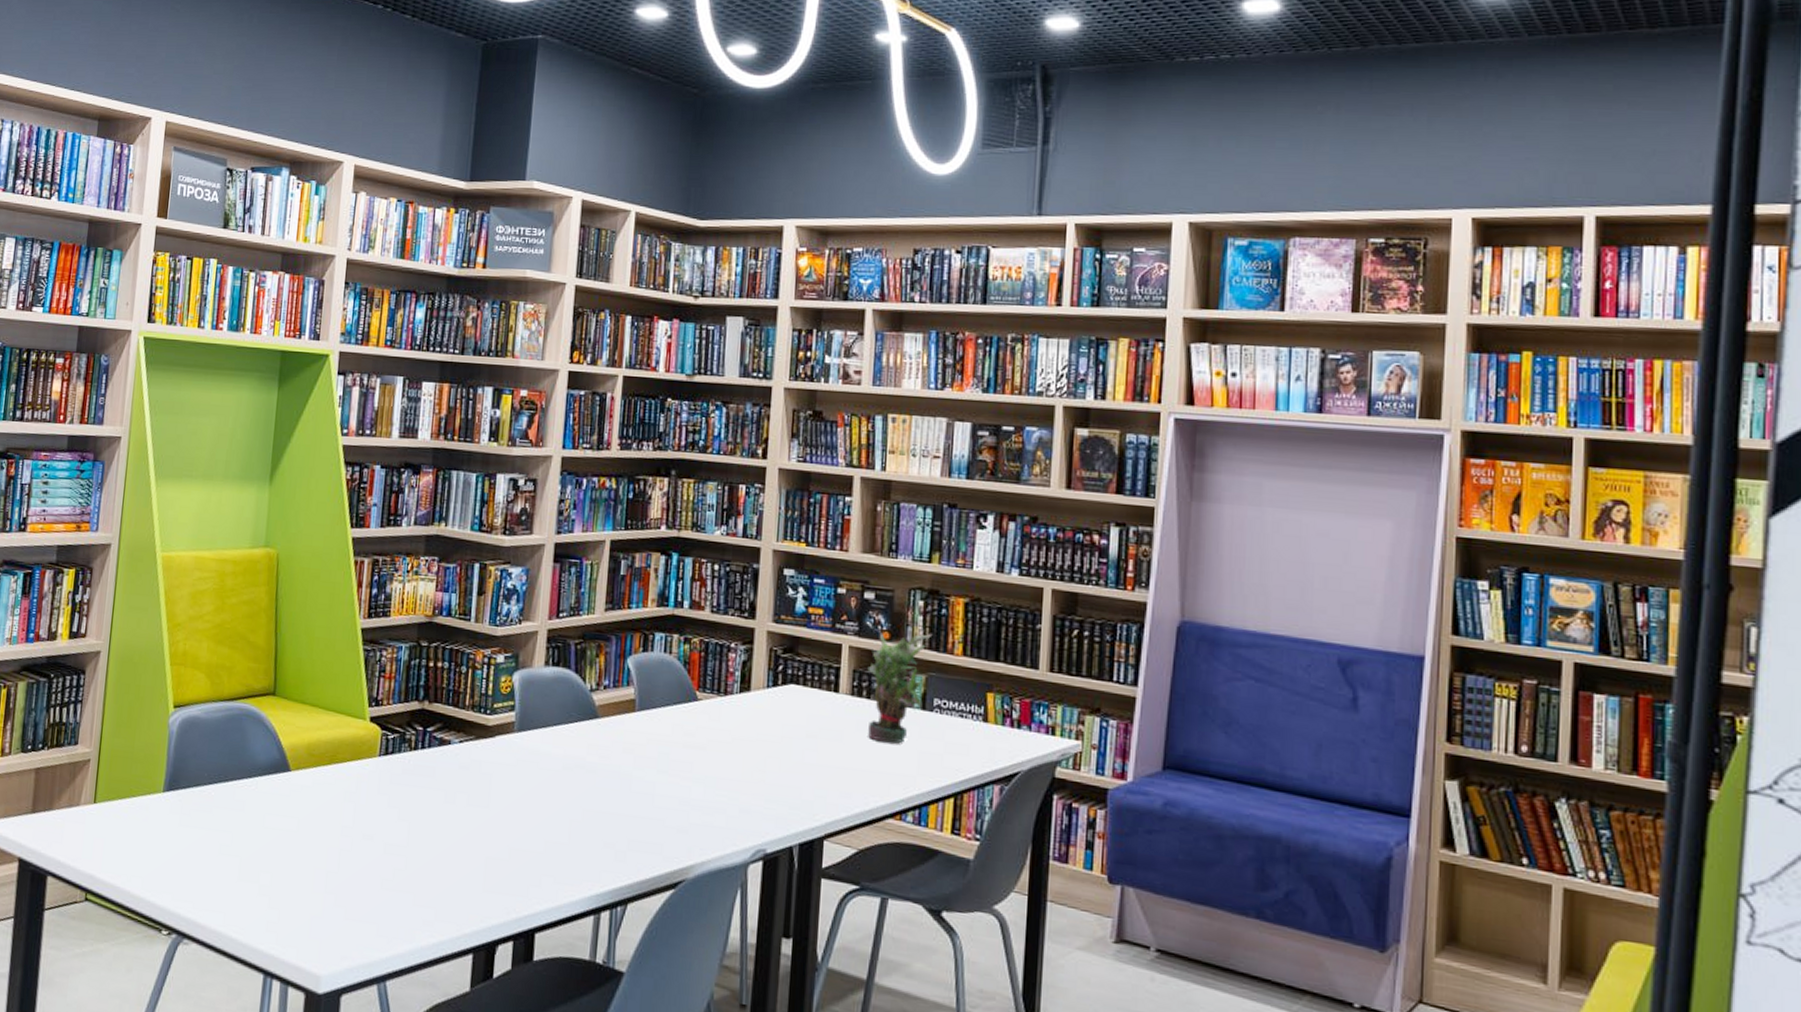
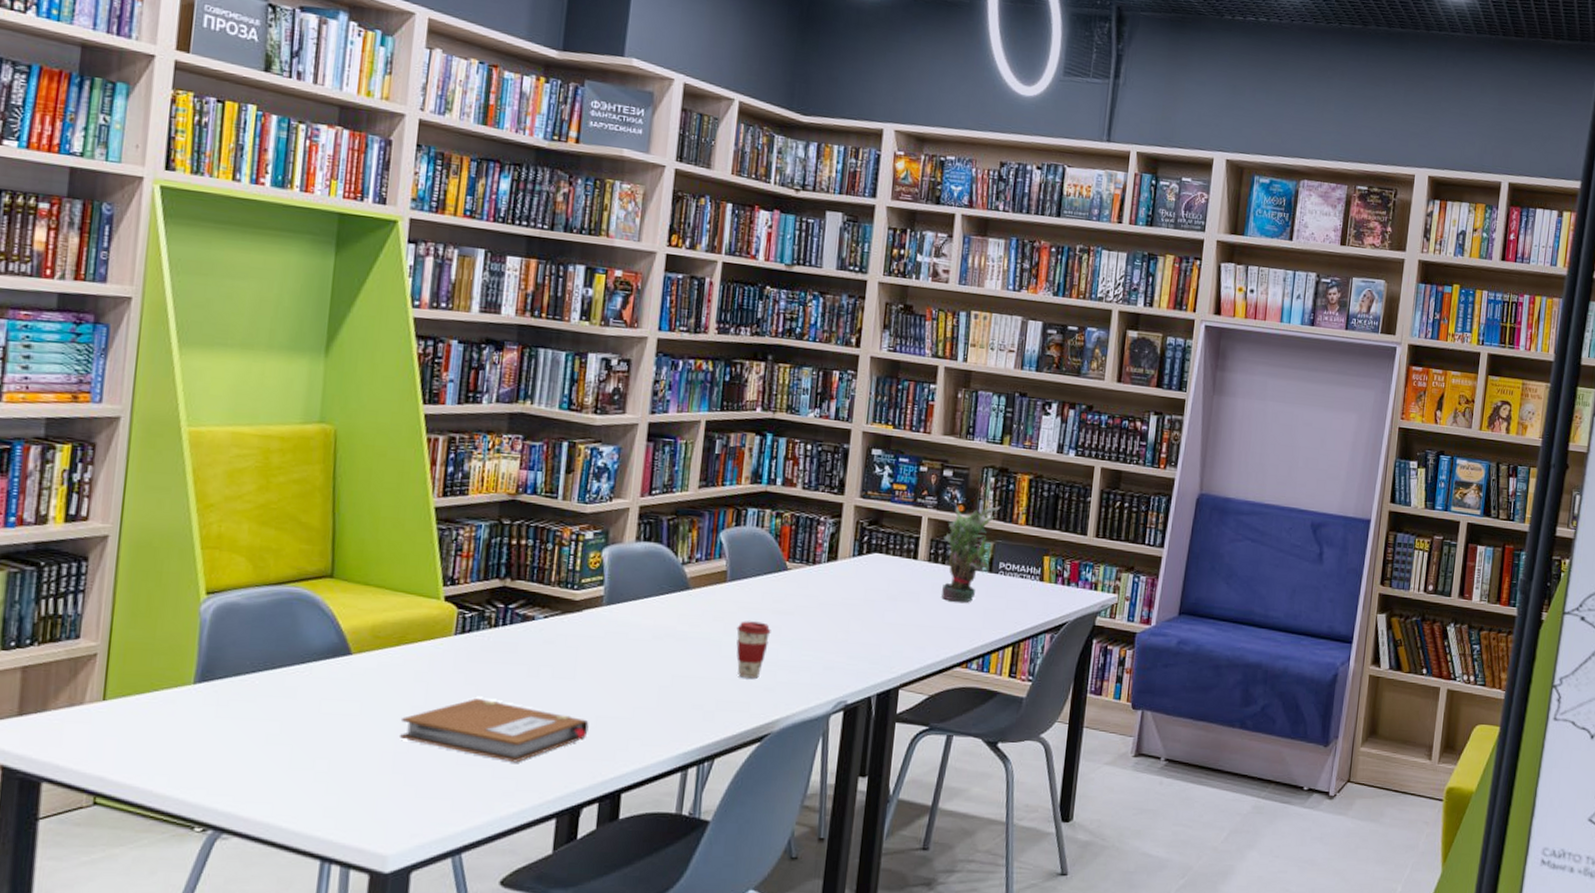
notebook: none [331,821,503,892] -> present [400,697,589,763]
coffee cup: none [647,754,683,818] -> present [736,621,771,679]

